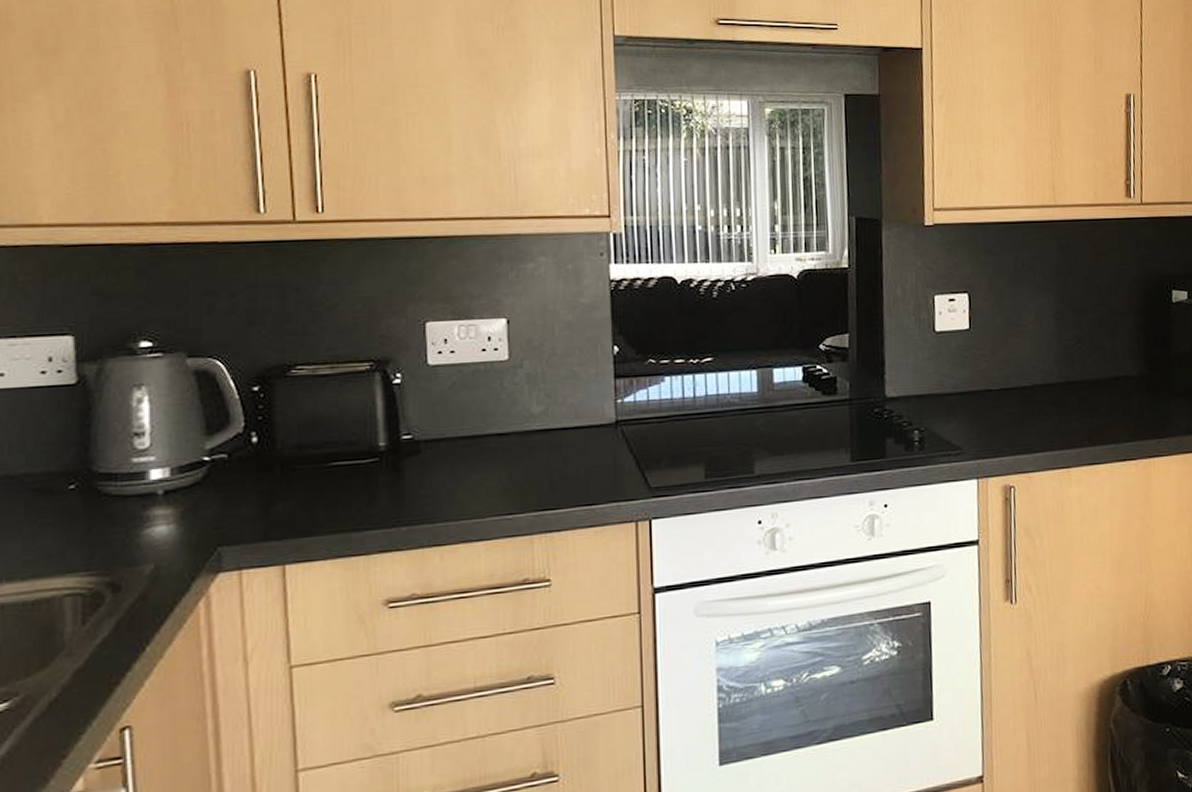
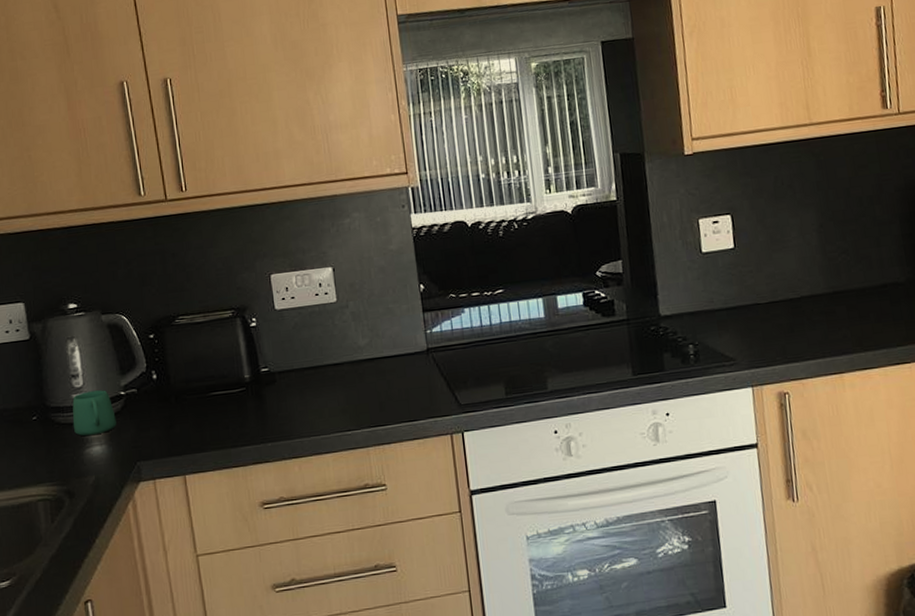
mug: none [128,453,193,513] -> present [72,390,117,437]

